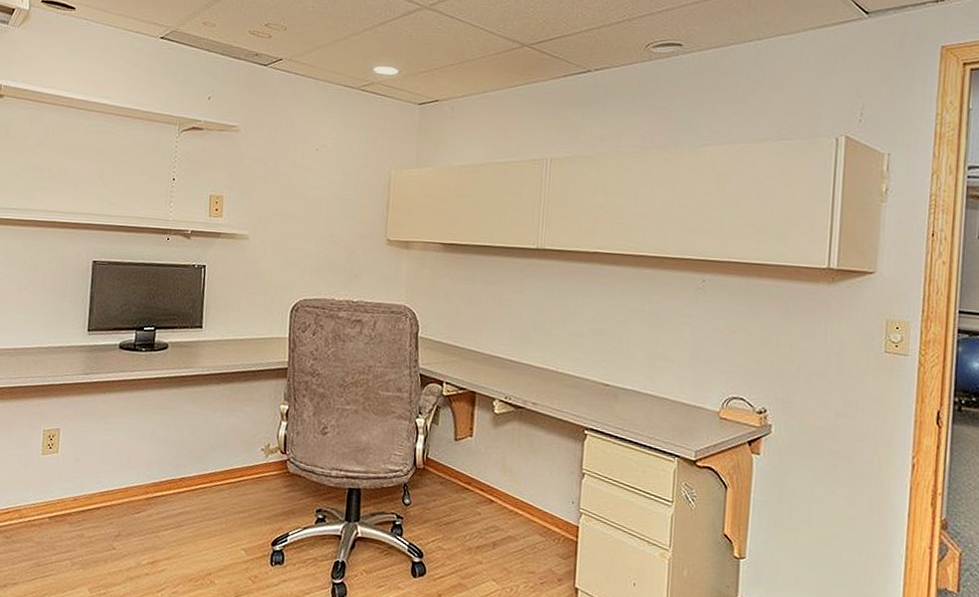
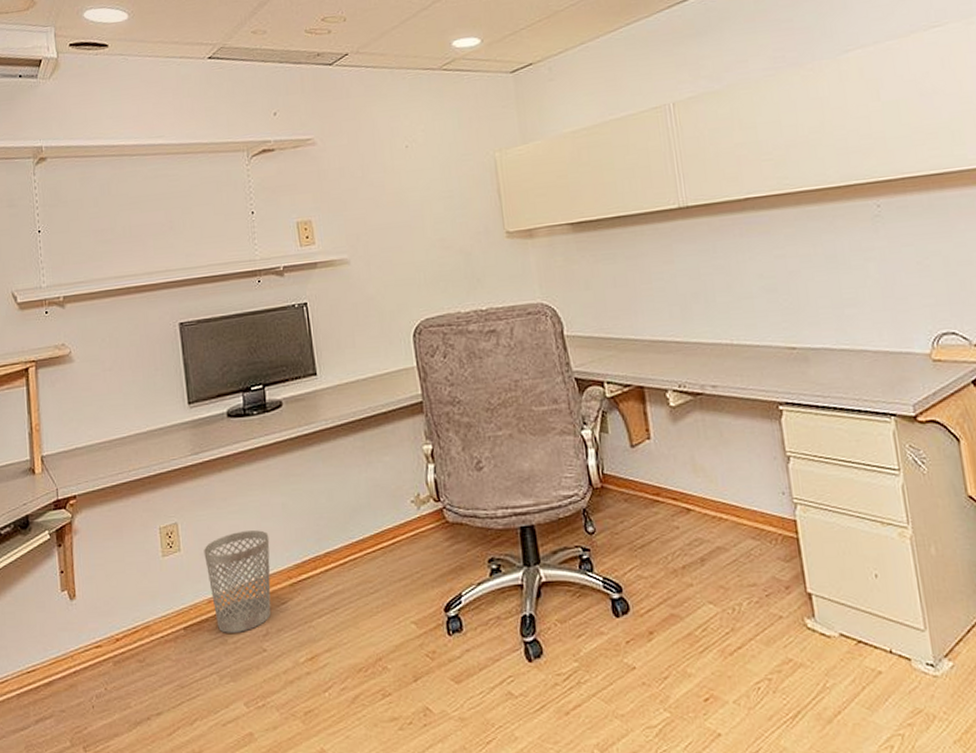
wastebasket: none [77,446,136,530] -> present [204,530,271,633]

